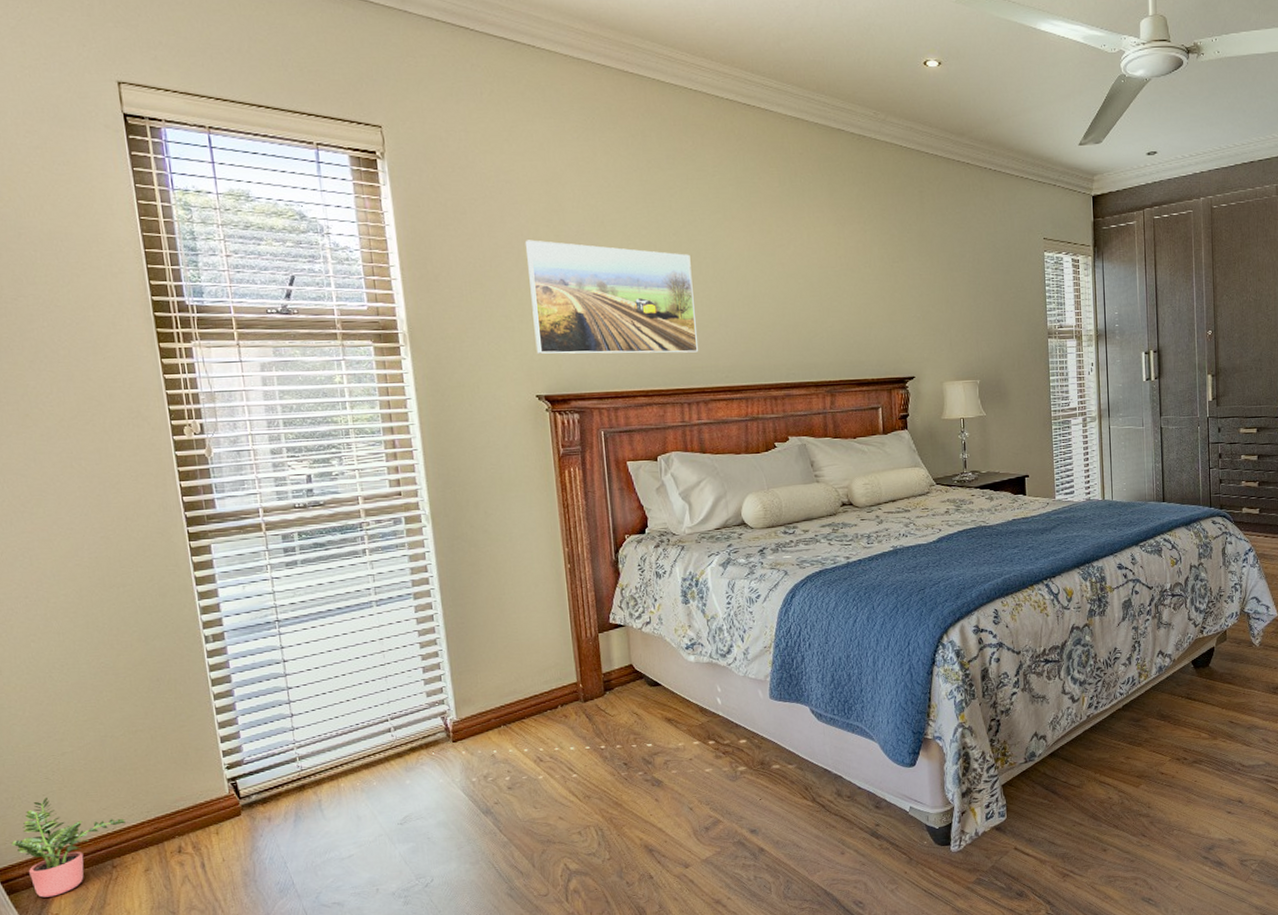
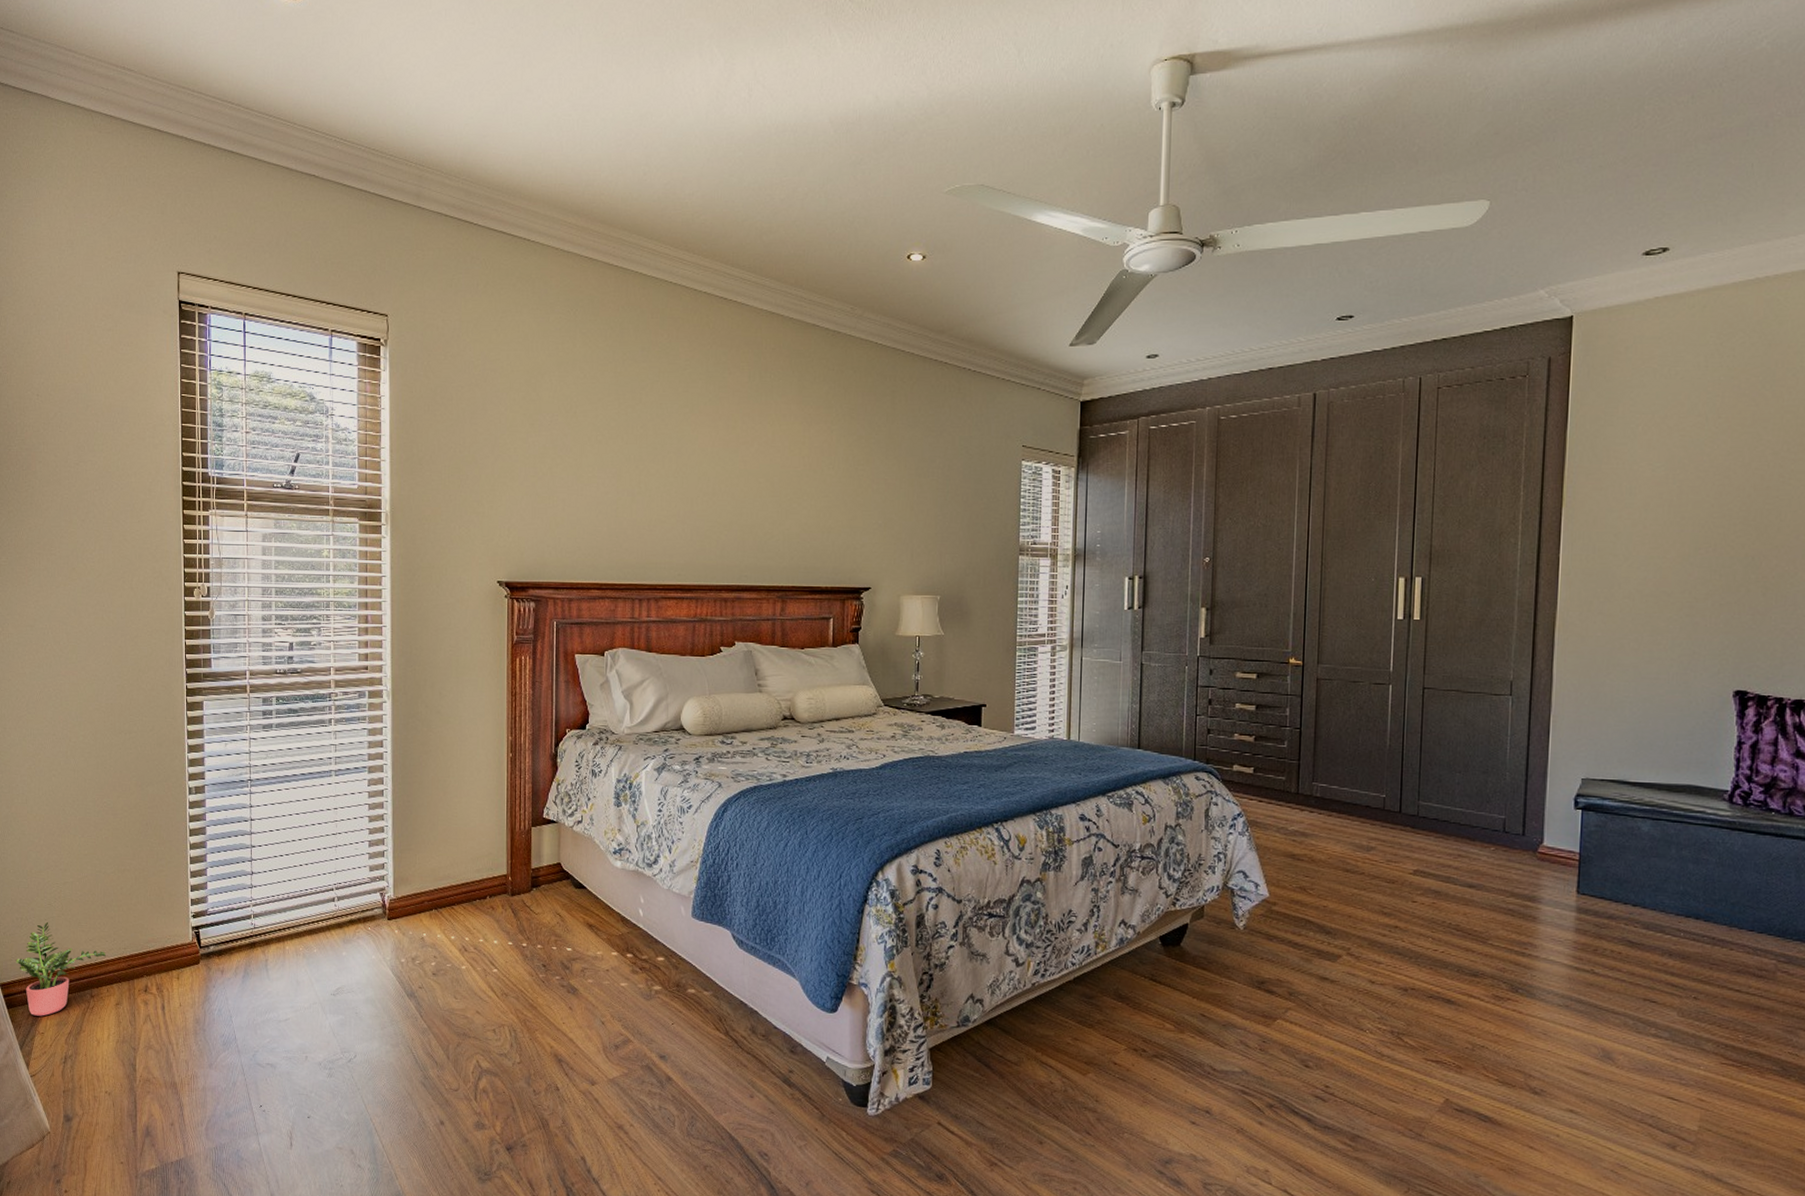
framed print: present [525,240,699,354] -> none [502,427,655,548]

